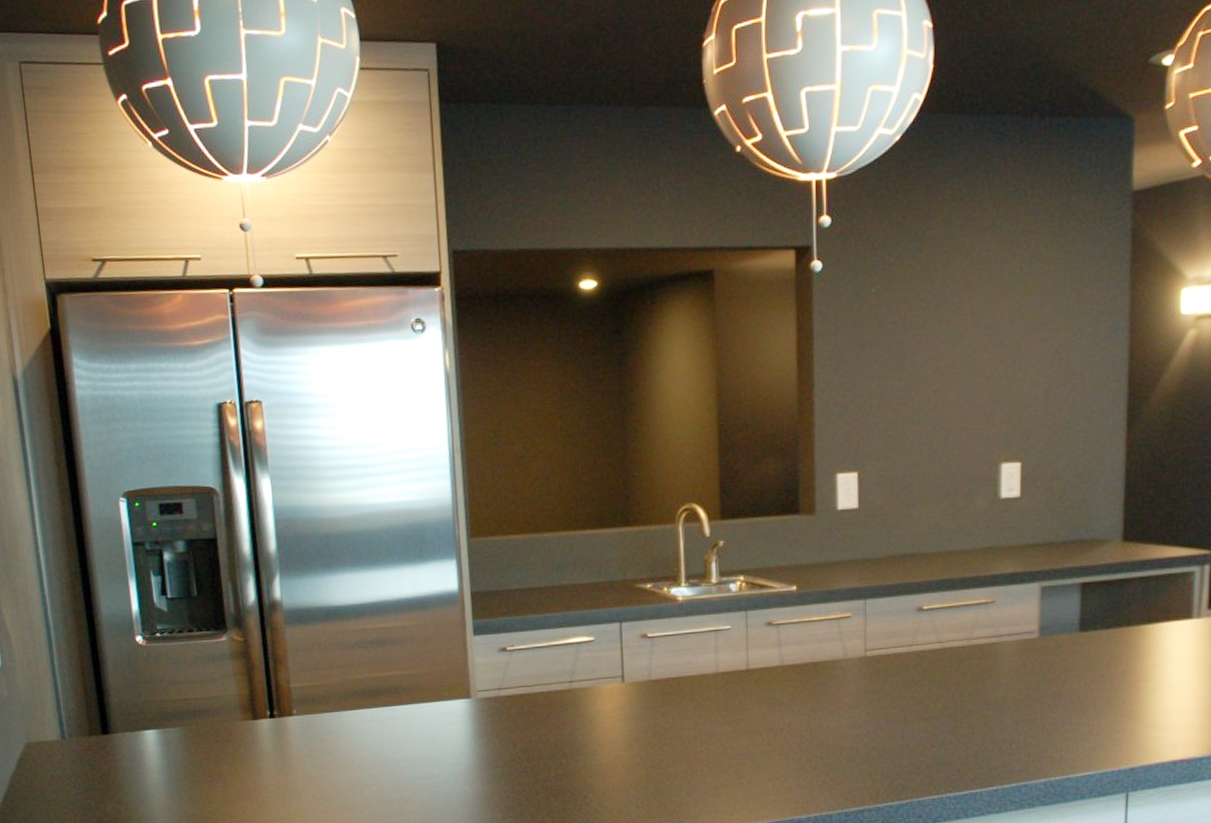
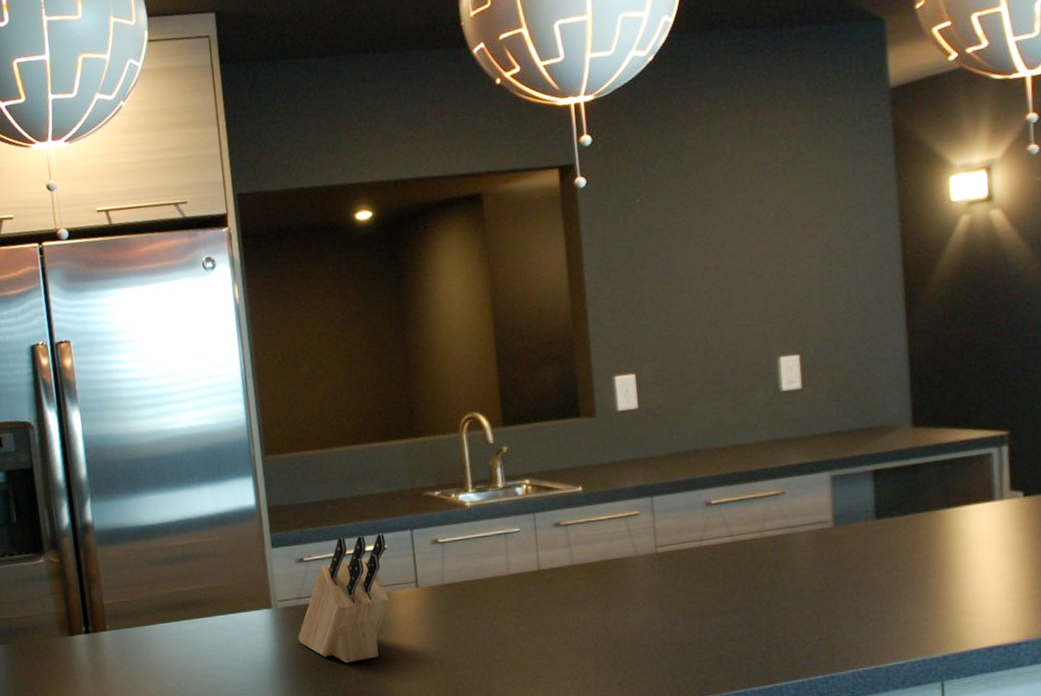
knife block: none [497,625,594,757] -> present [298,533,390,663]

